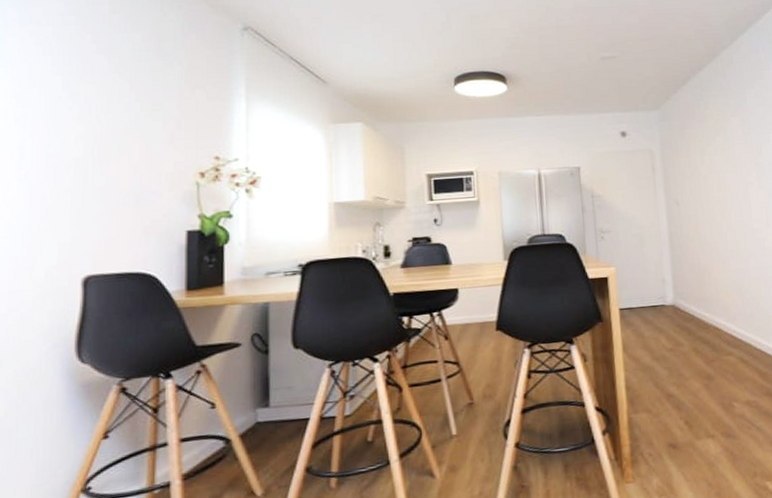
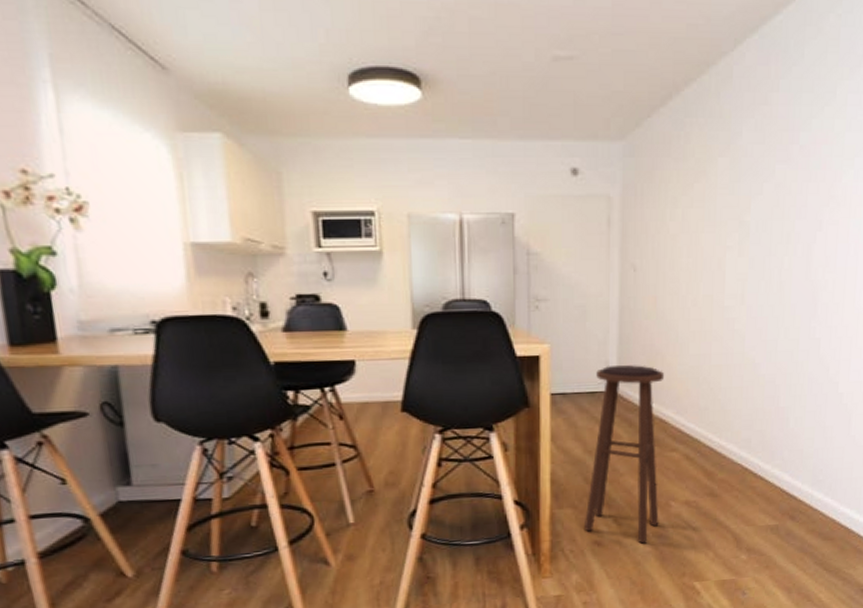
stool: none [656,281,726,445] -> present [583,365,665,544]

